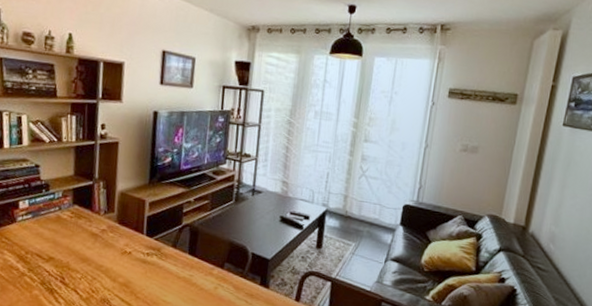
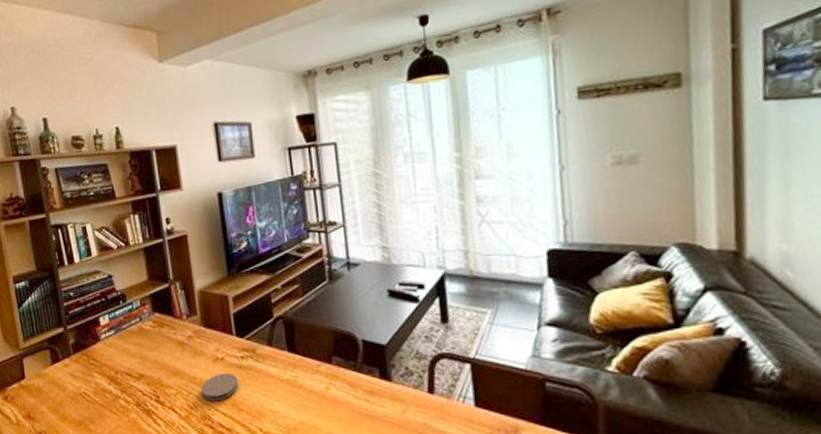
coaster: none [104,264,141,289] -> present [200,372,239,402]

